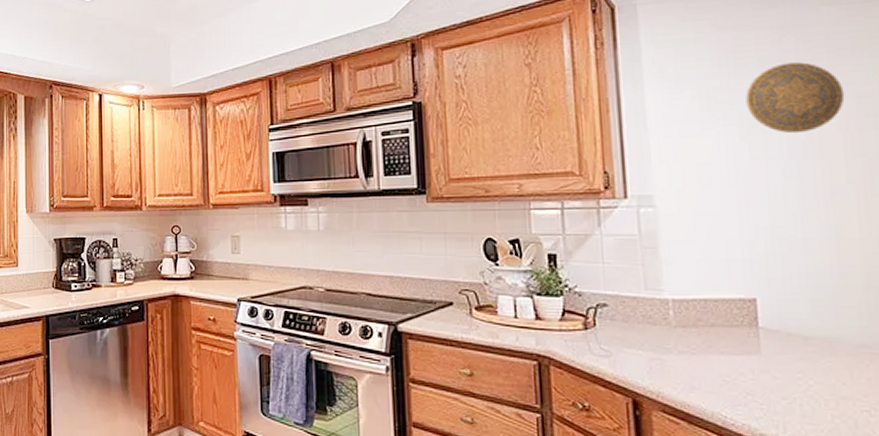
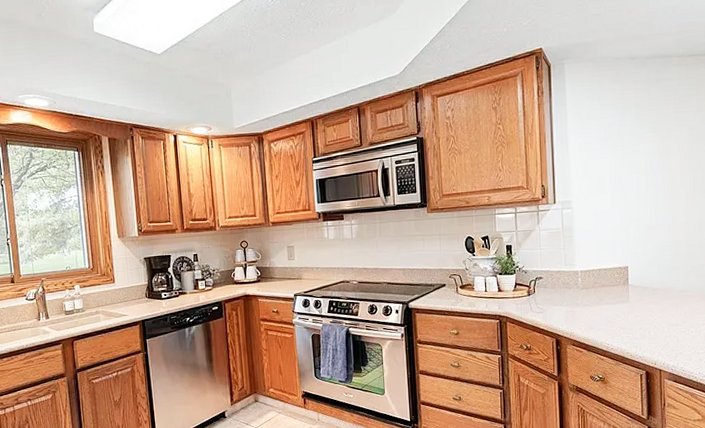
decorative plate: present [745,62,845,134] -> none [627,106,682,155]

